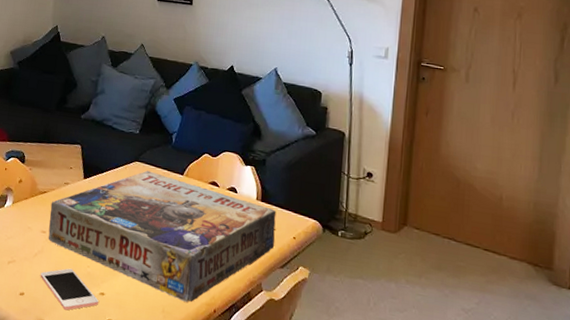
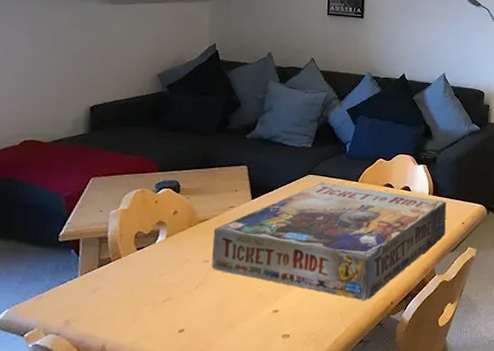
cell phone: present [40,268,99,311] -> none [203,293,272,336]

